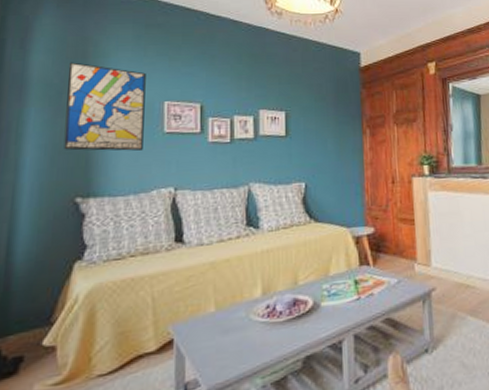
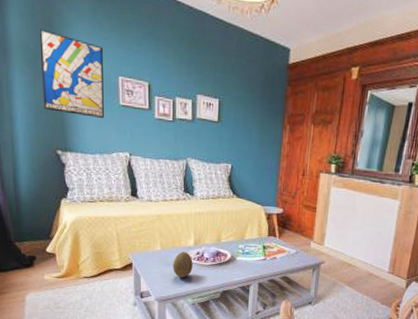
decorative egg: none [233,307,261,348] -> present [173,251,193,278]

